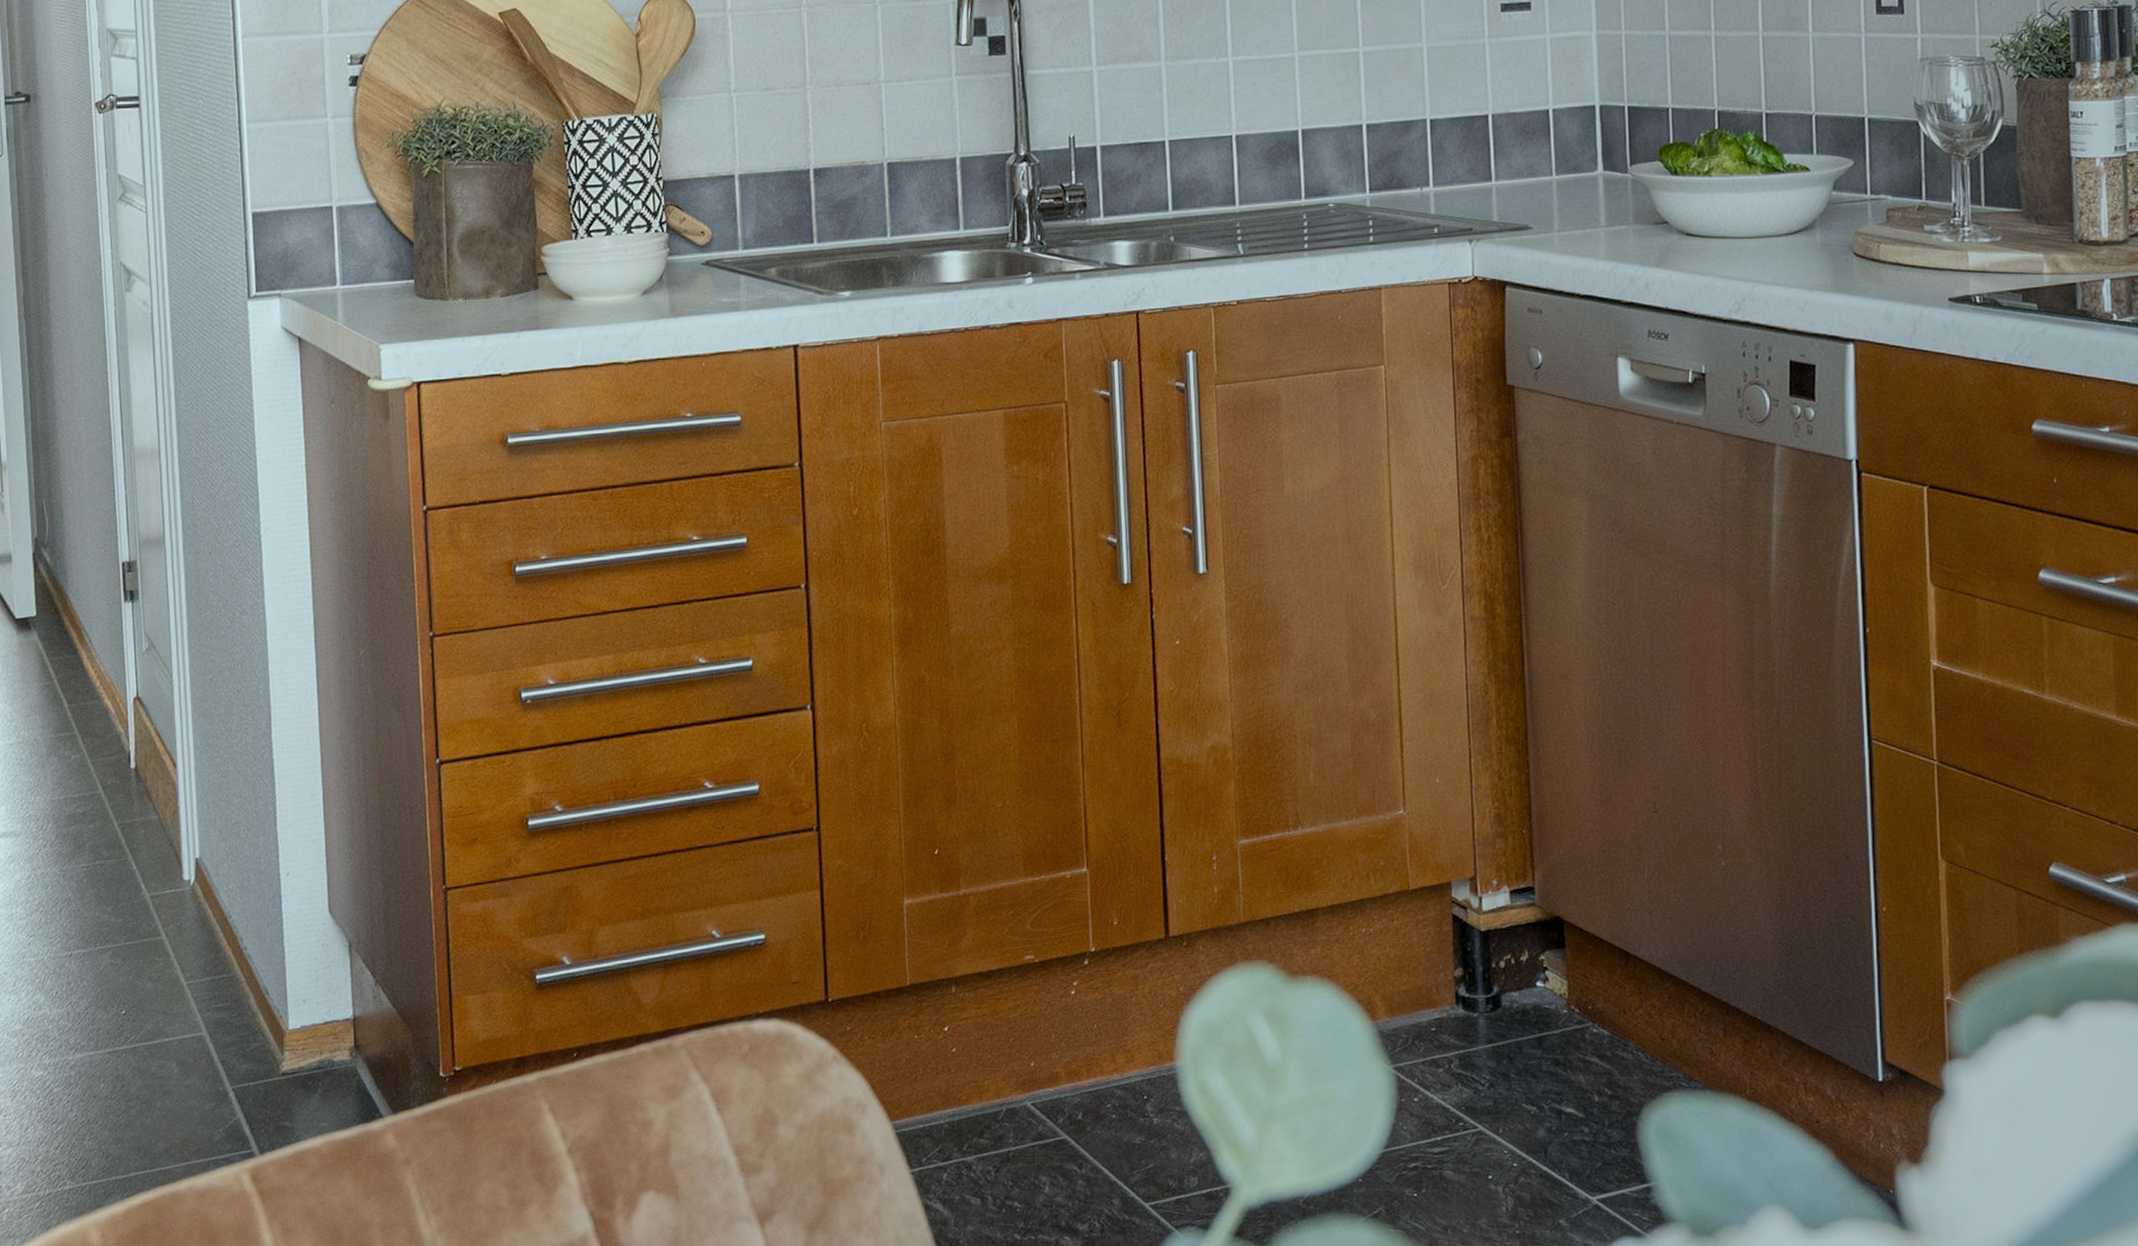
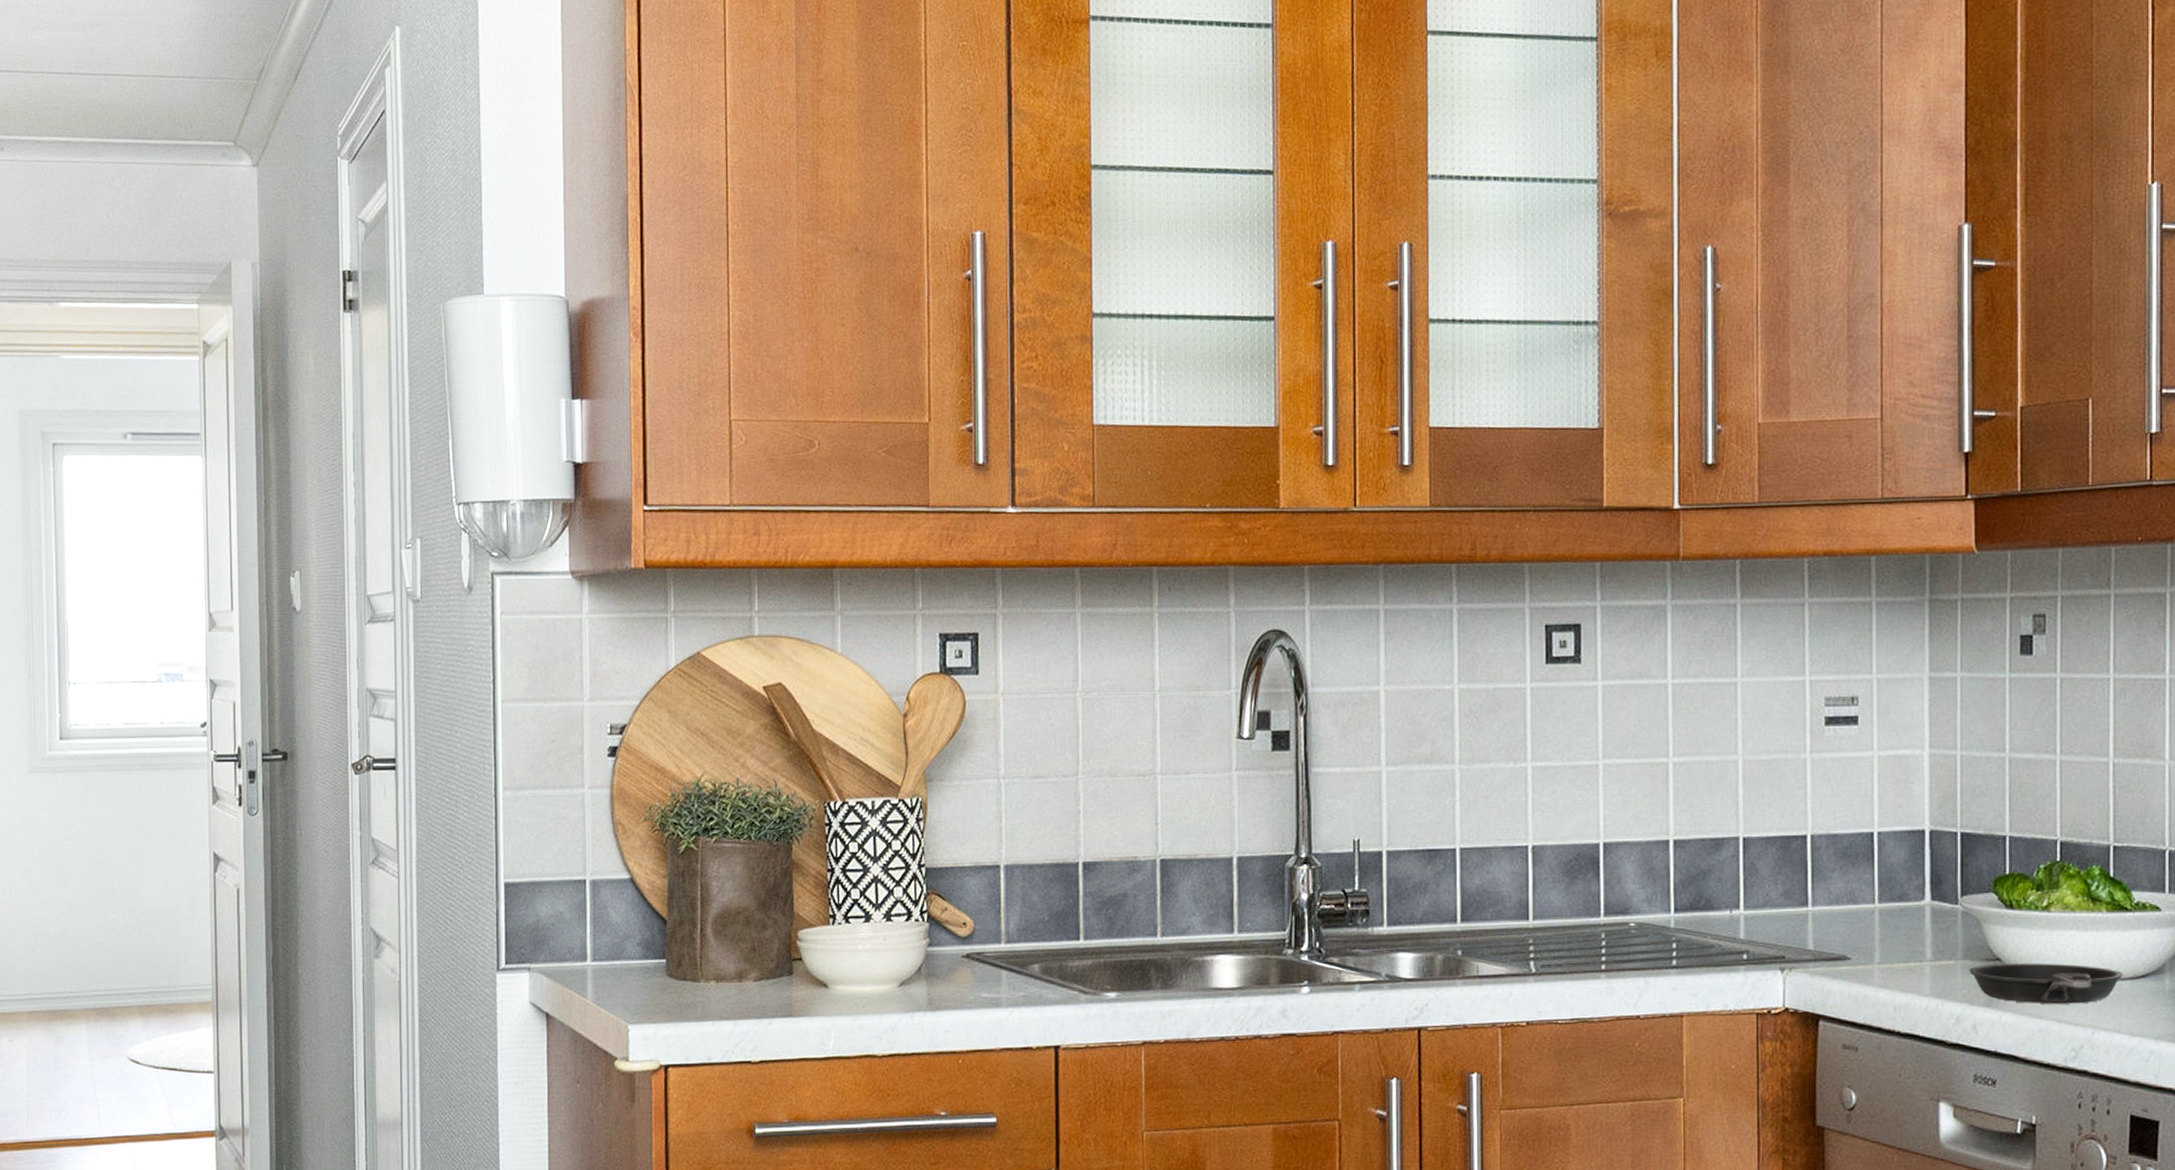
frying pan: none [1640,224,1779,262] -> present [1969,963,2123,1004]

